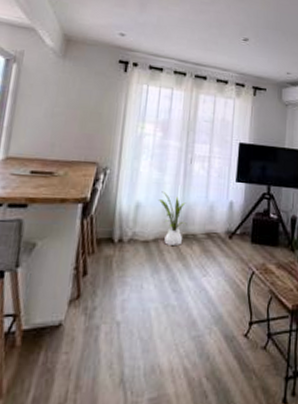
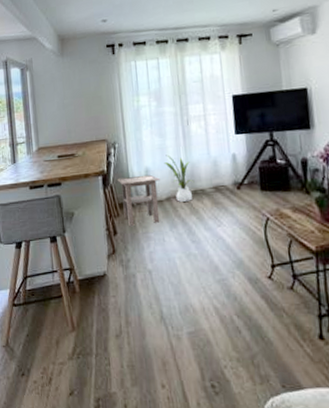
side table: none [100,209,151,268] -> present [117,174,160,227]

